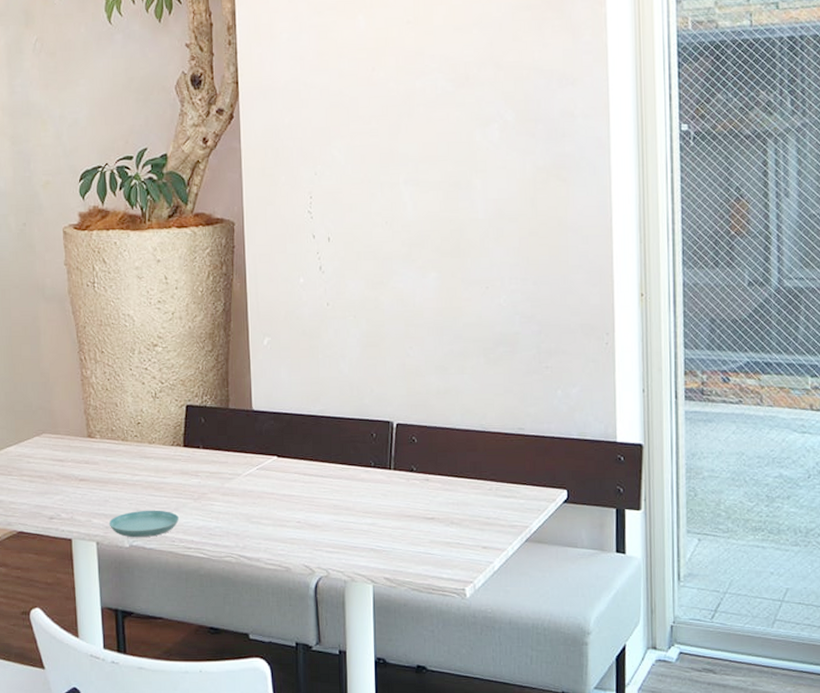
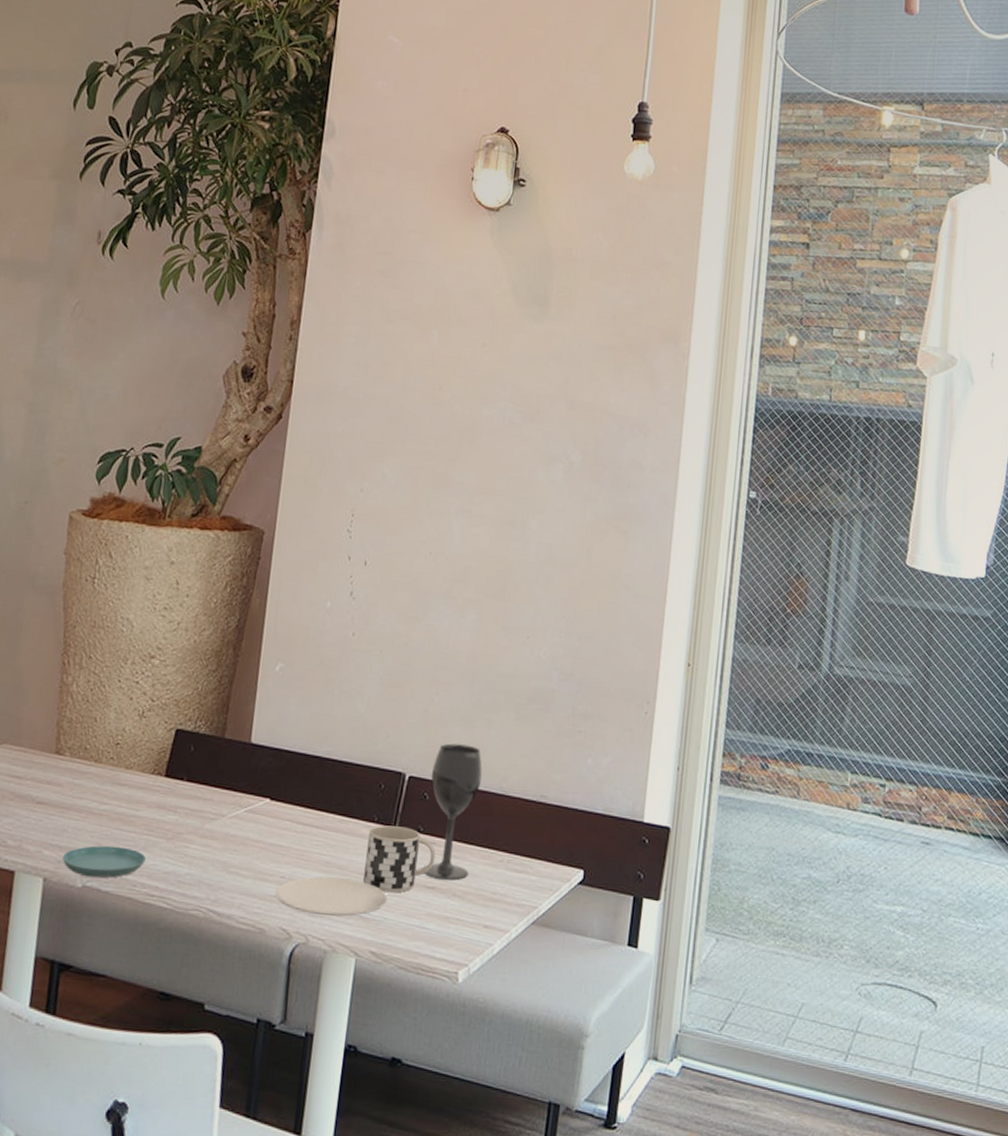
plate: none [294,518,393,552] -> present [275,876,387,917]
cup: none [368,468,430,526] -> present [363,825,436,893]
wine glass: none [417,391,462,510] -> present [422,743,483,880]

